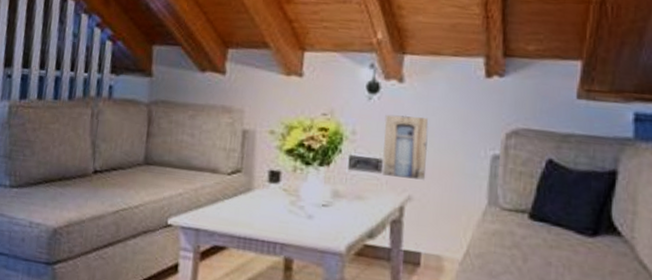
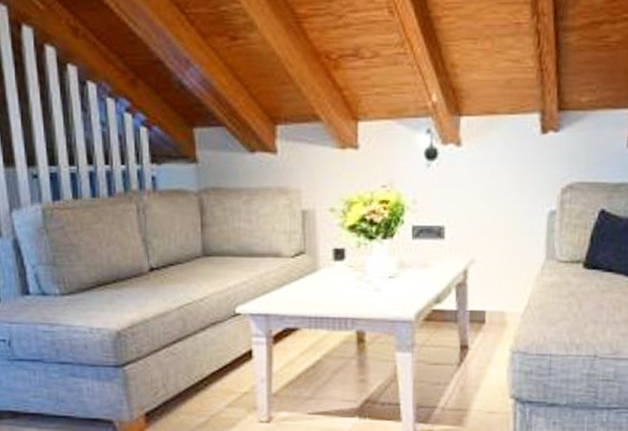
wall art: present [382,114,429,180] -> none [444,179,488,242]

